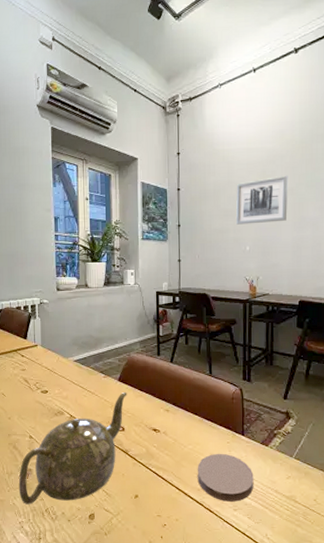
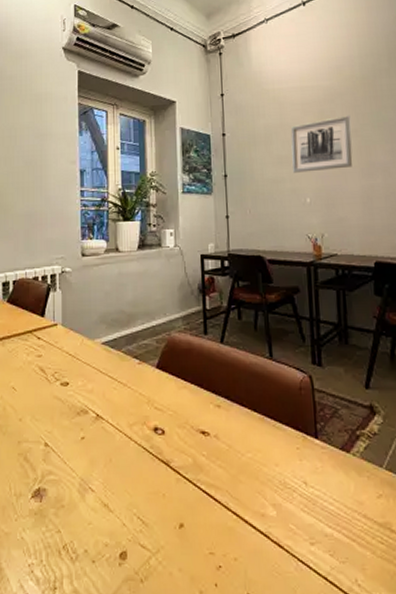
teapot: present [18,391,127,505] -> none [29,382,167,539]
coaster: present [197,453,254,502] -> none [259,463,335,532]

